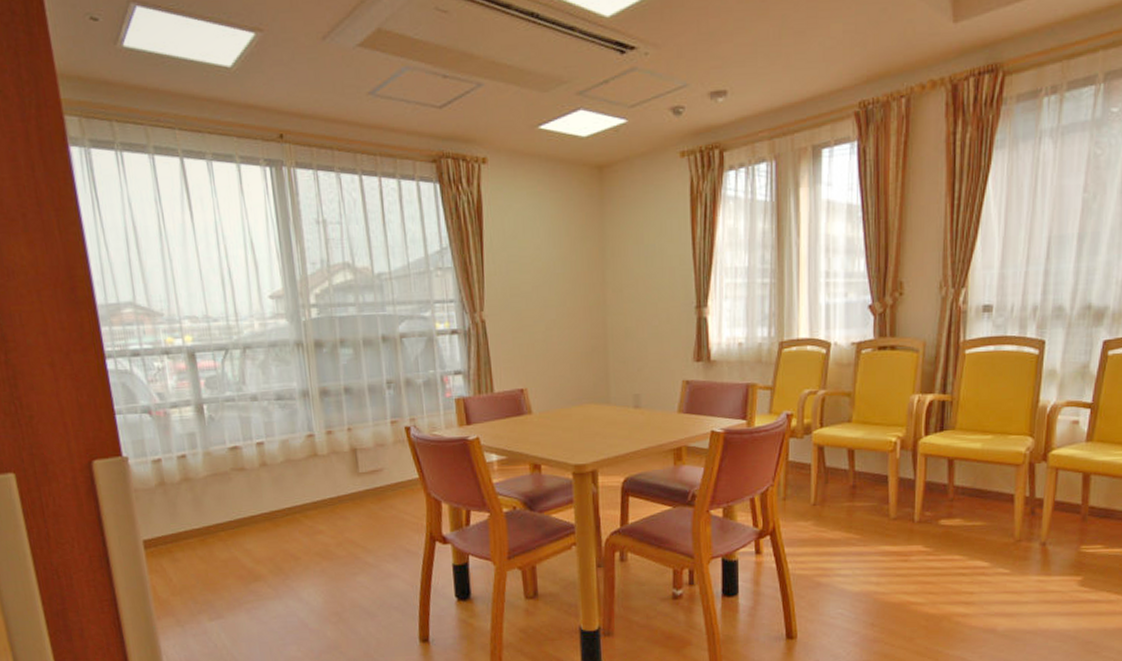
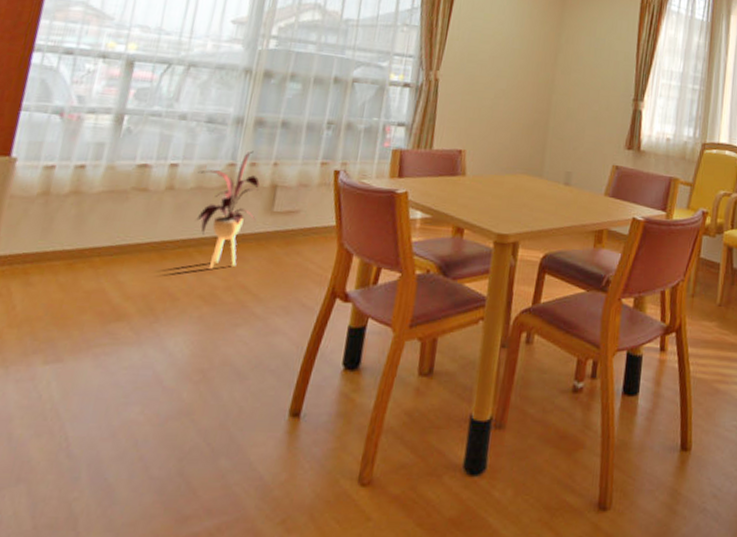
house plant: none [283,420,346,530] -> present [196,151,260,269]

